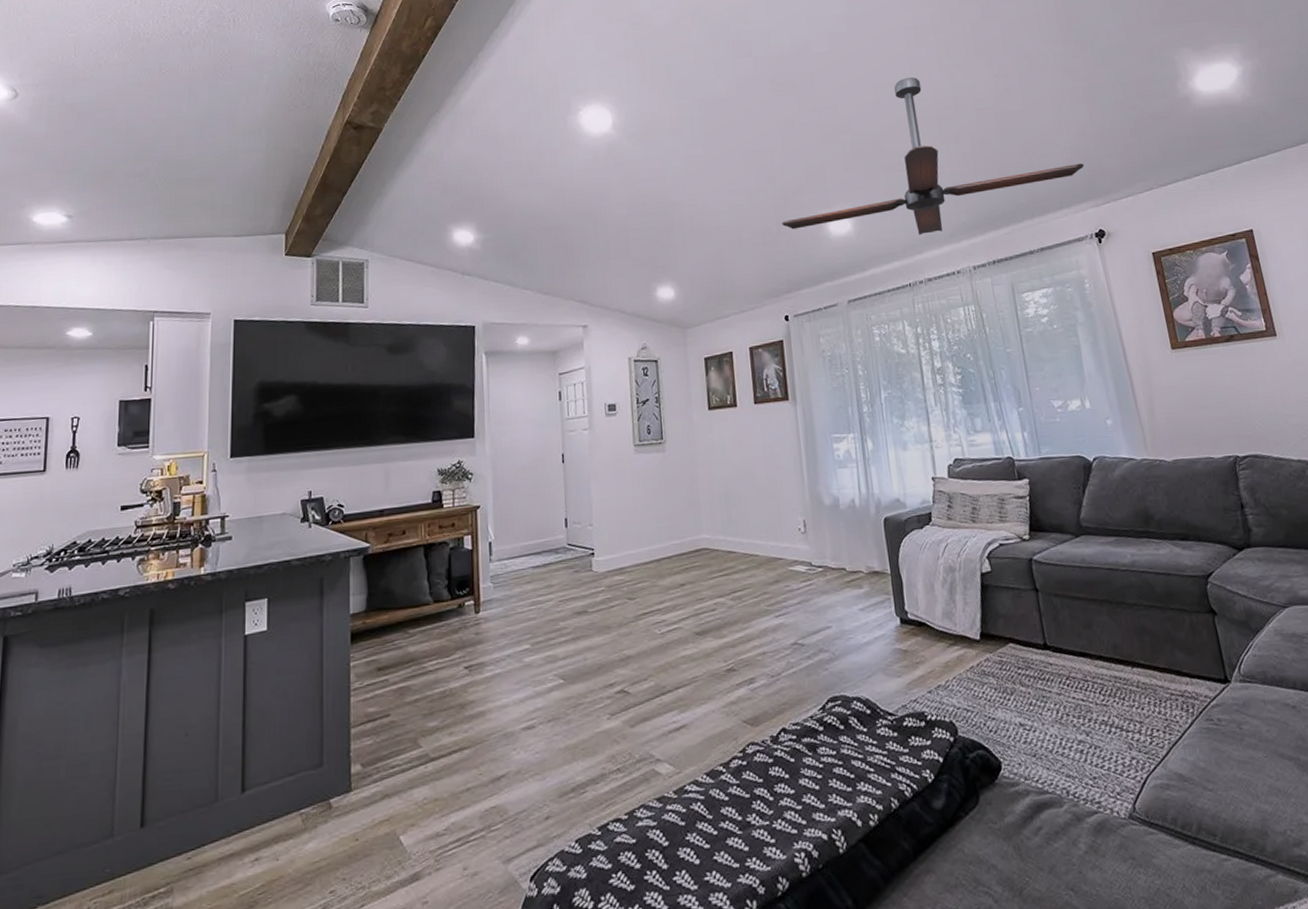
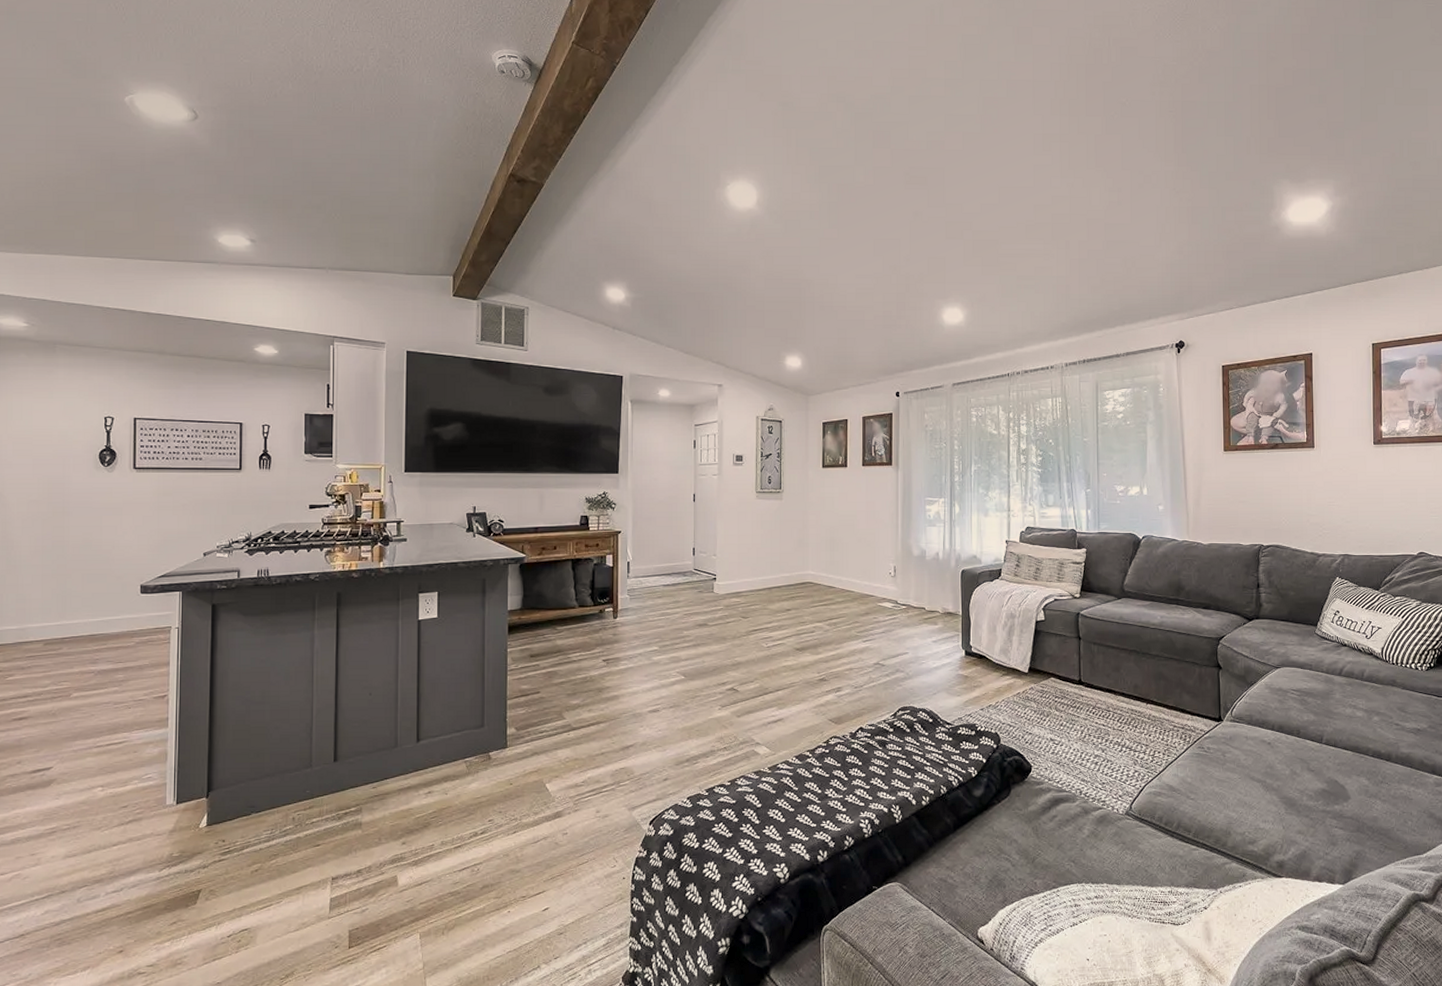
ceiling fan: present [782,77,1084,236] -> none [902,182,1176,332]

